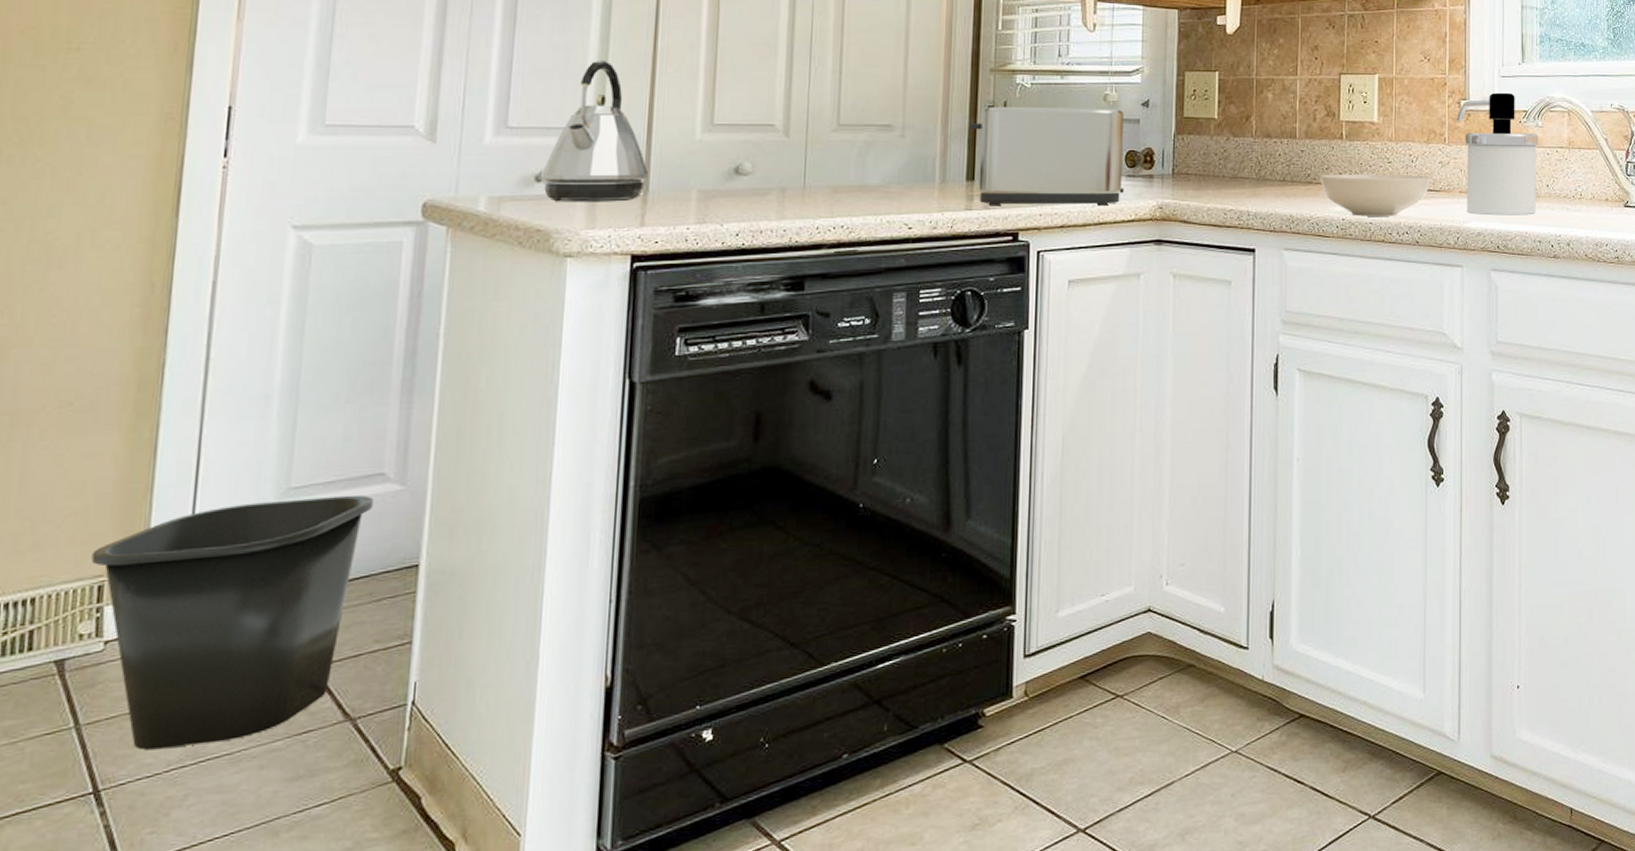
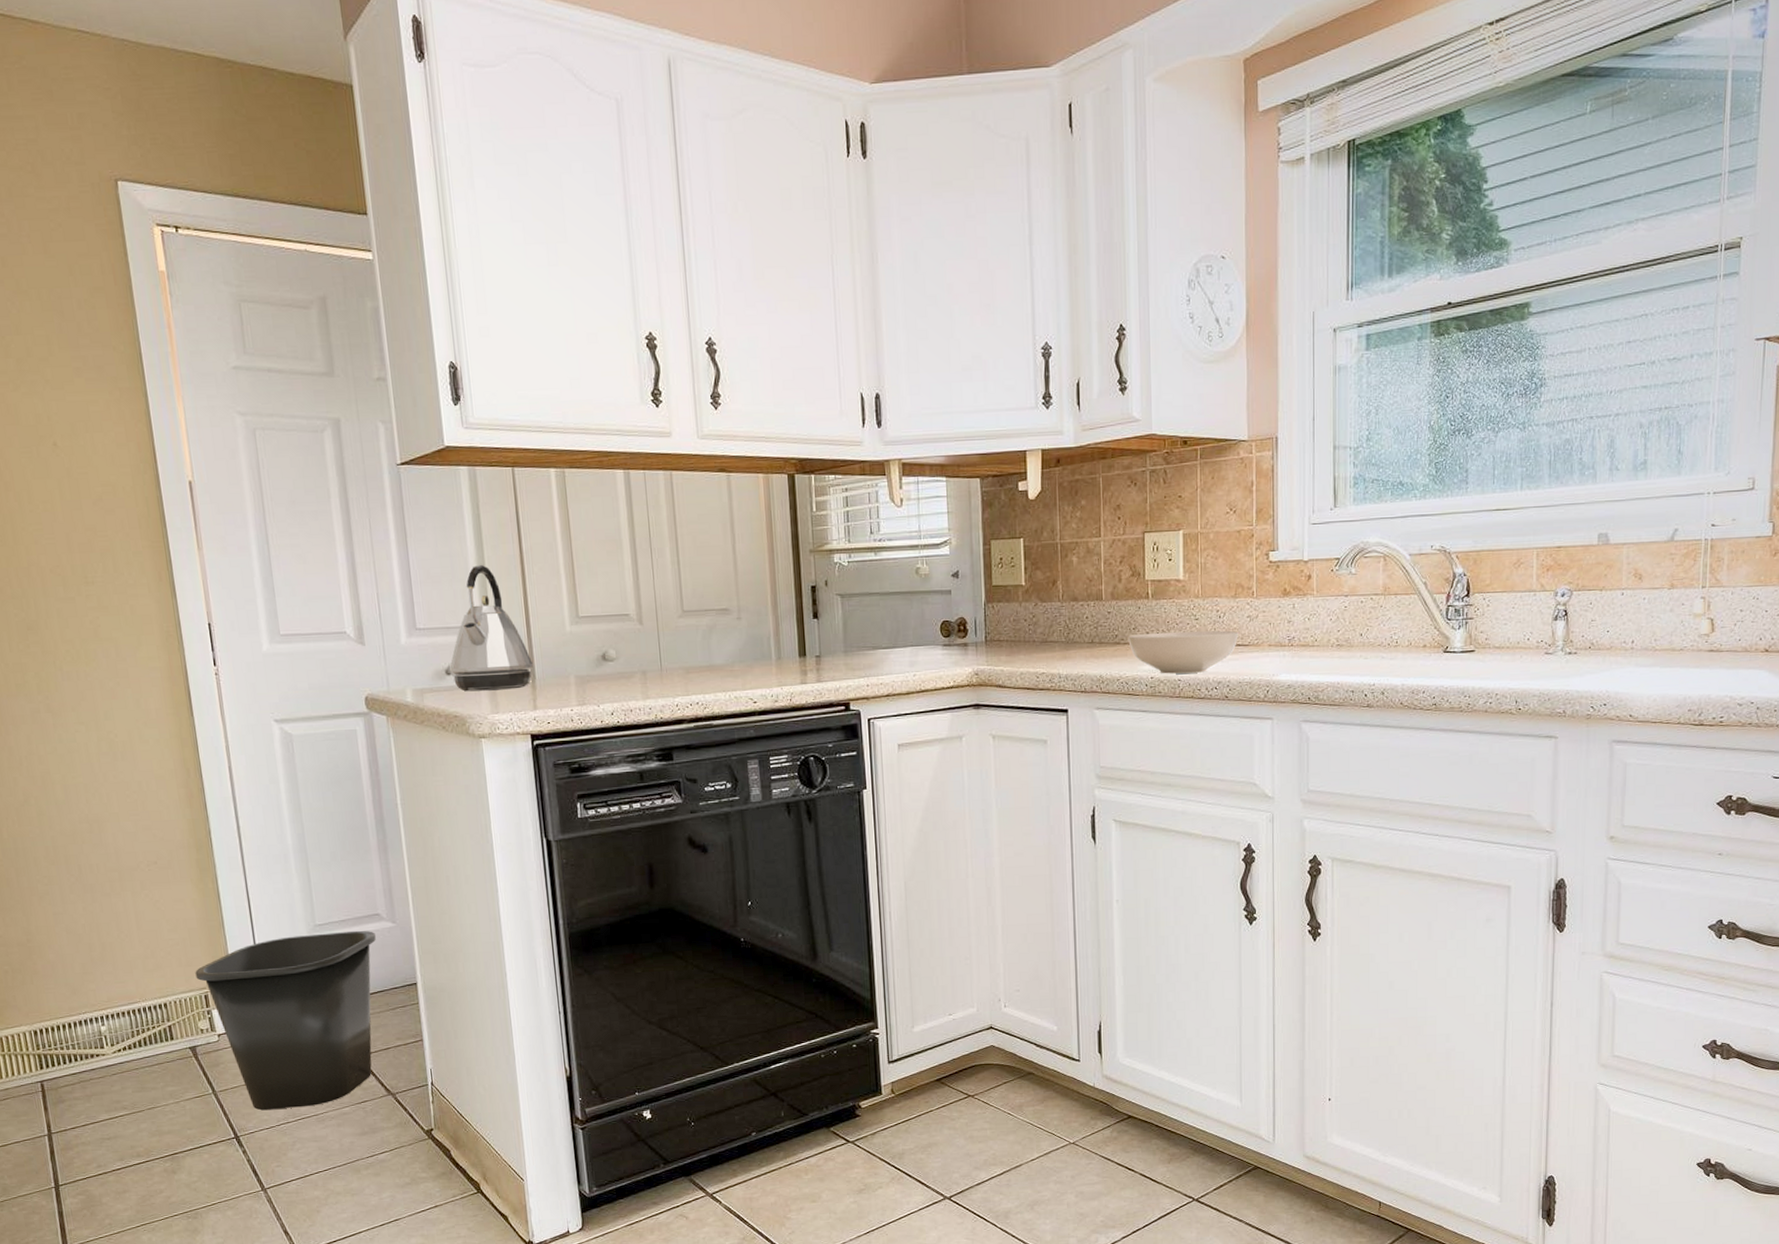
toaster: present [969,107,1124,206] -> none [796,581,942,678]
soap dispenser: present [1456,92,1539,216] -> none [1264,540,1352,668]

